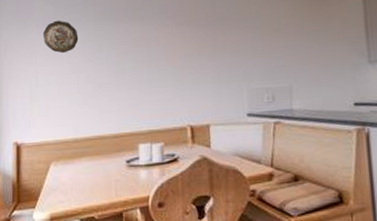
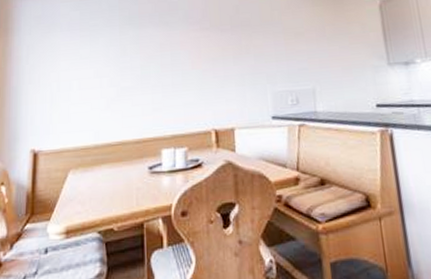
decorative plate: present [43,20,79,54] -> none [67,25,103,58]

